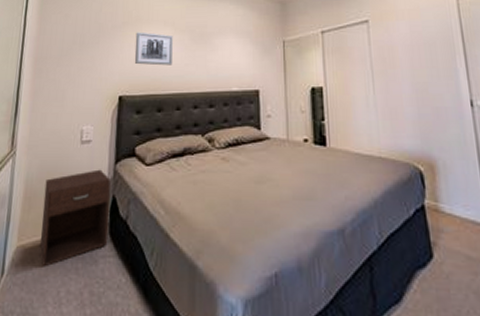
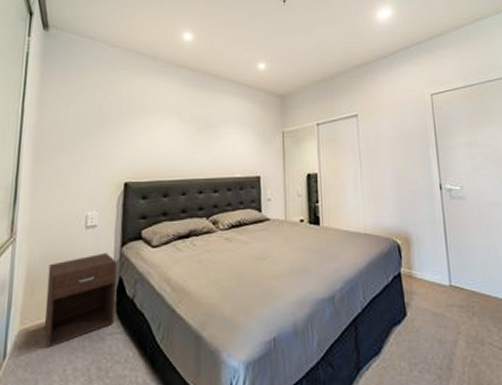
wall art: present [134,32,173,66] -> none [139,121,178,154]

